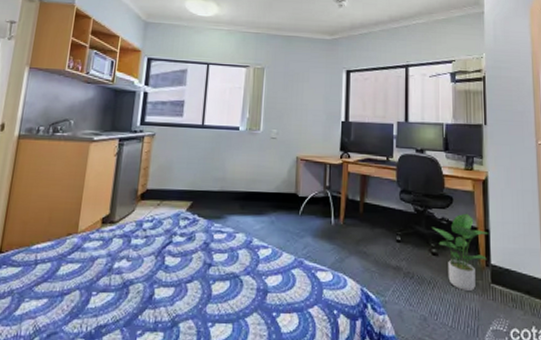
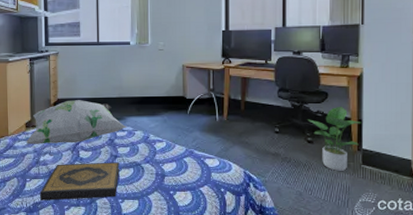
decorative pillow: none [99,191,227,246] -> present [26,100,127,144]
hardback book: none [106,272,214,323] -> present [40,162,120,201]

